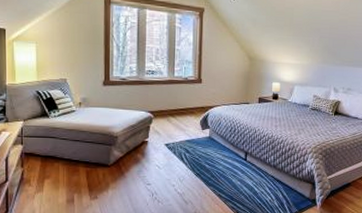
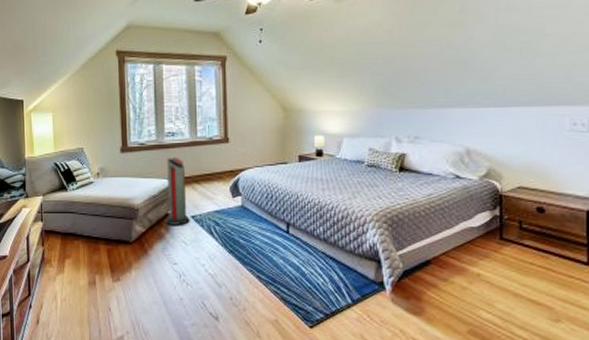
air purifier: none [142,92,164,152] -> present [166,156,190,225]

